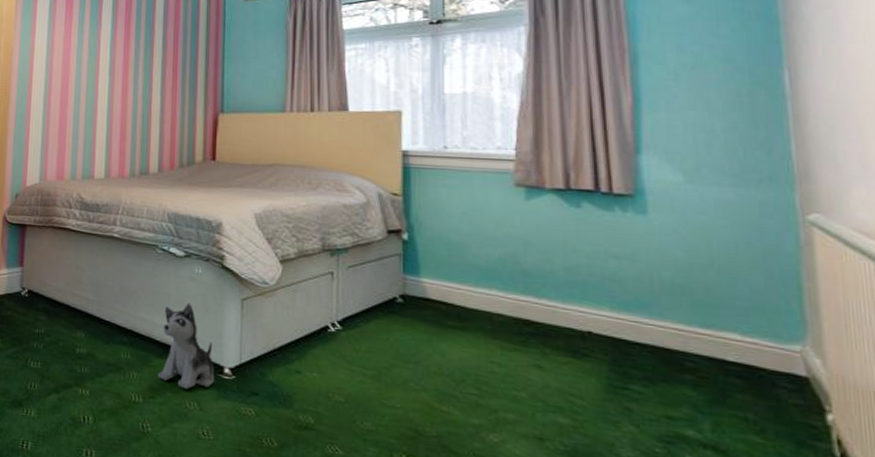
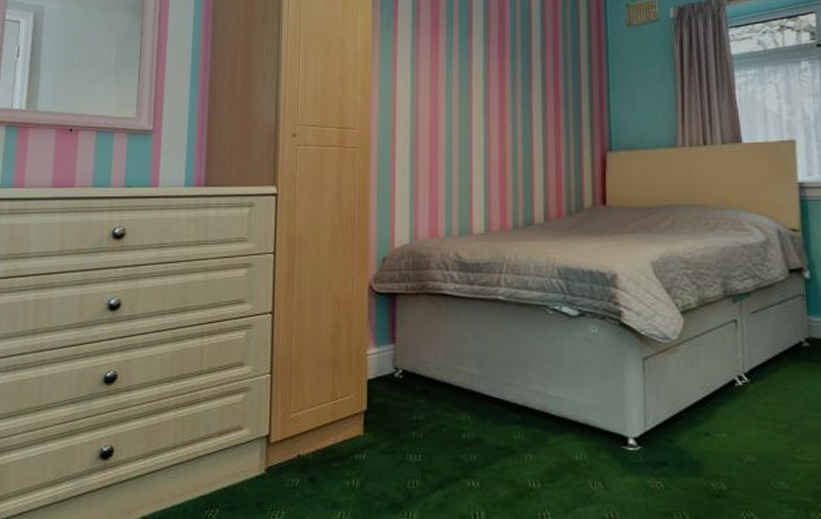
plush toy: present [158,302,215,389] -> none [556,368,619,467]

